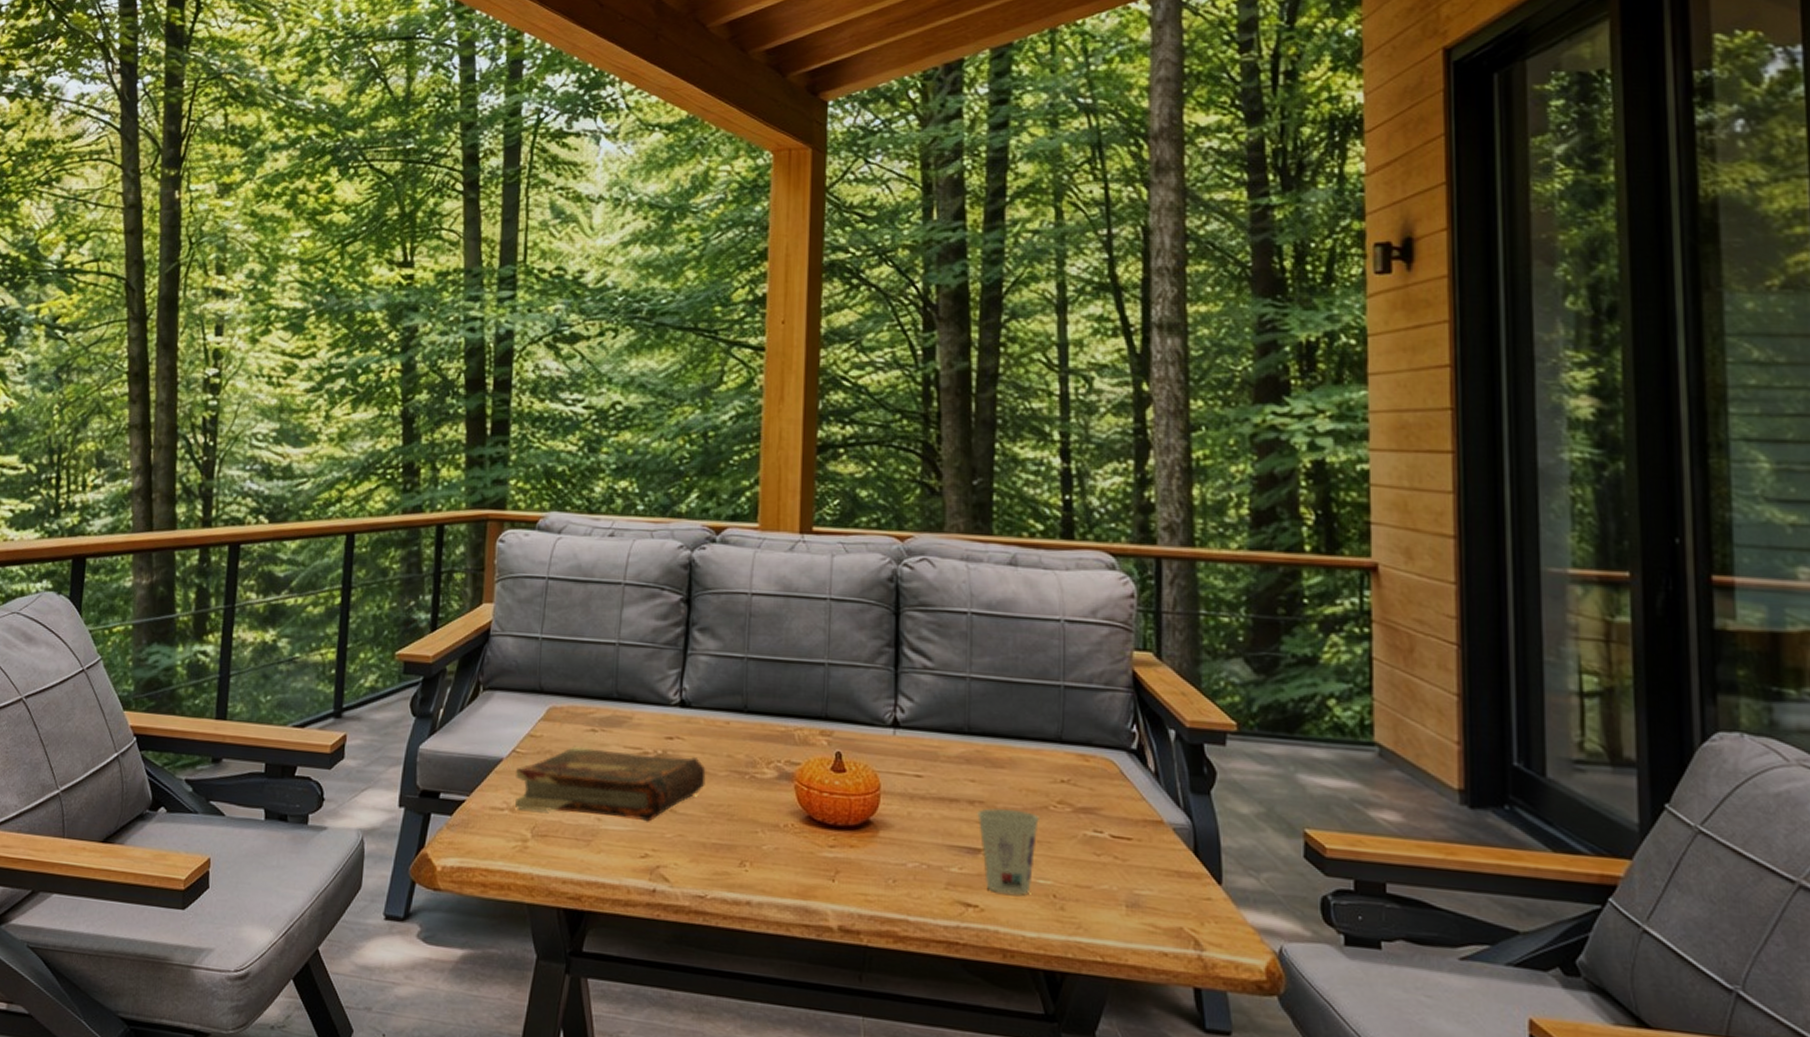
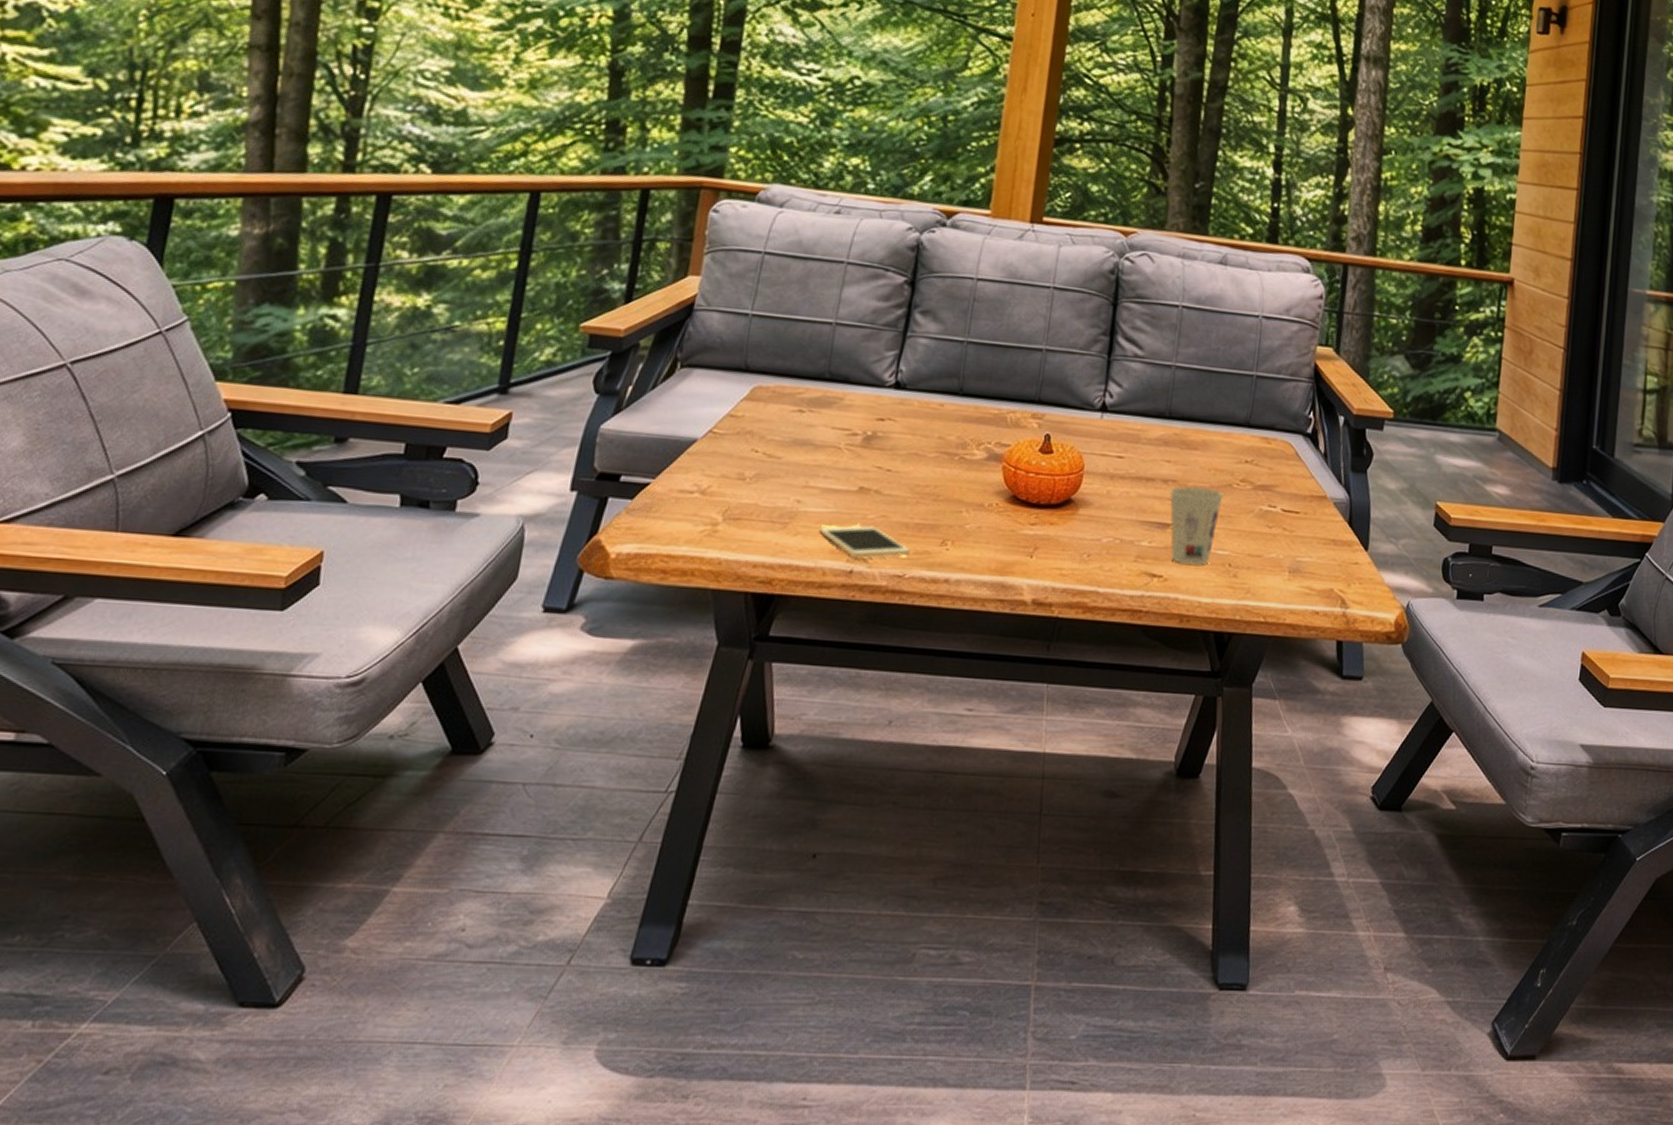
book: present [515,745,706,822] -> none [707,426,916,504]
cell phone: none [621,844,709,878] -> present [819,525,910,558]

